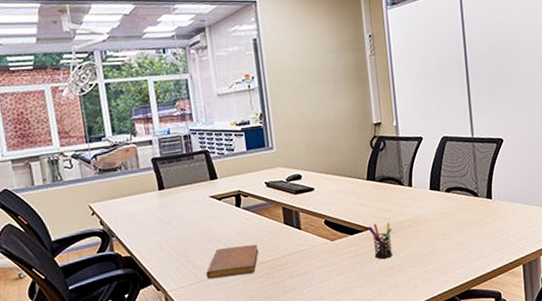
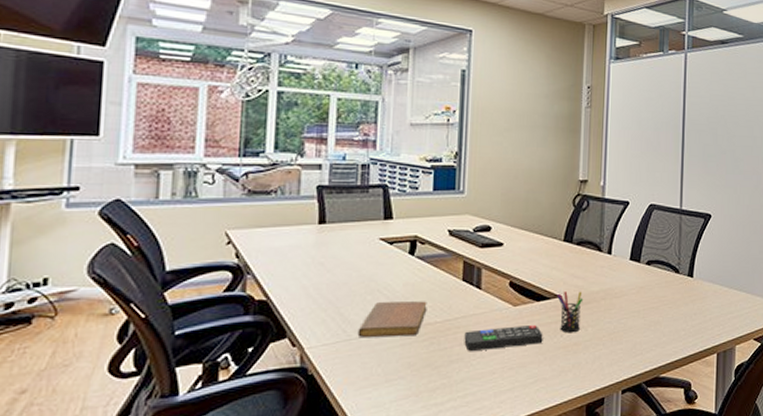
remote control: none [293,254,361,282] -> present [464,324,543,351]

